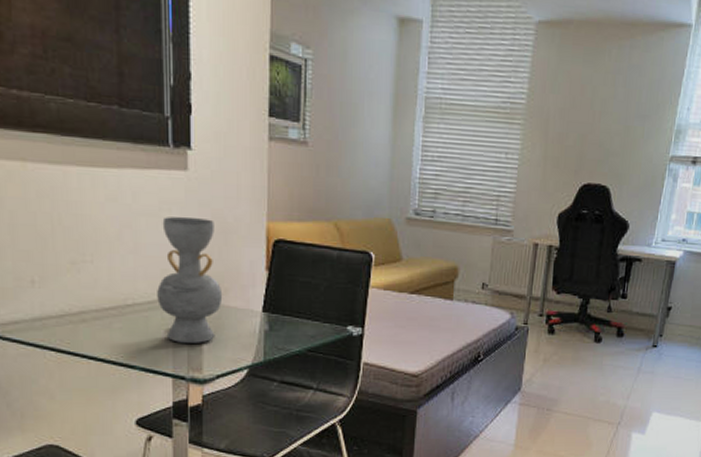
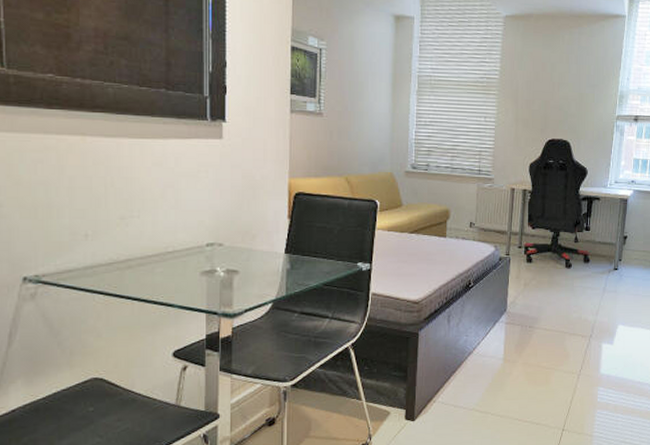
decorative vase: present [157,217,223,344] -> none [194,177,251,284]

